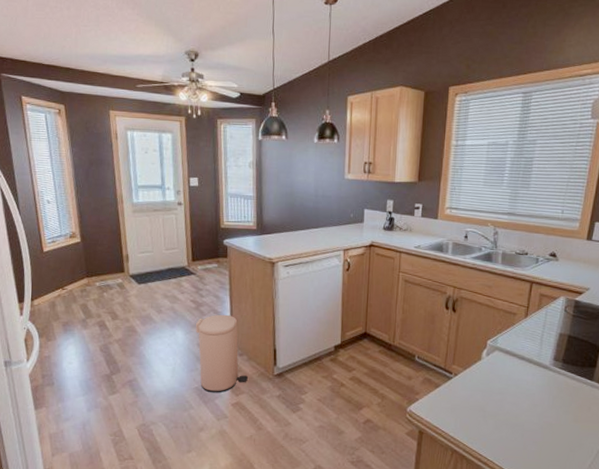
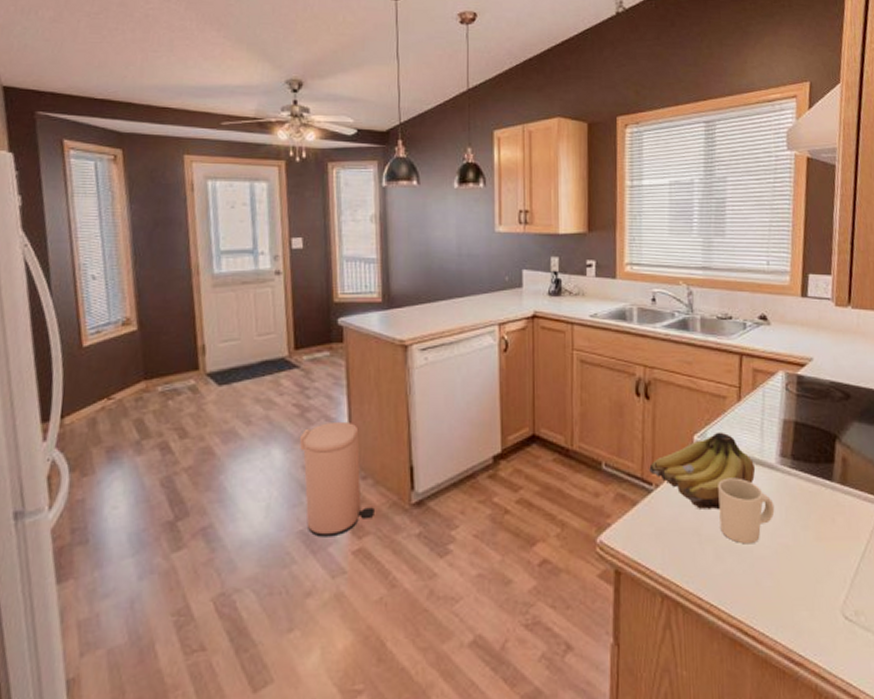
fruit: none [451,339,533,395] -> present [649,432,756,510]
mug: none [501,373,545,421] -> present [718,478,775,544]

